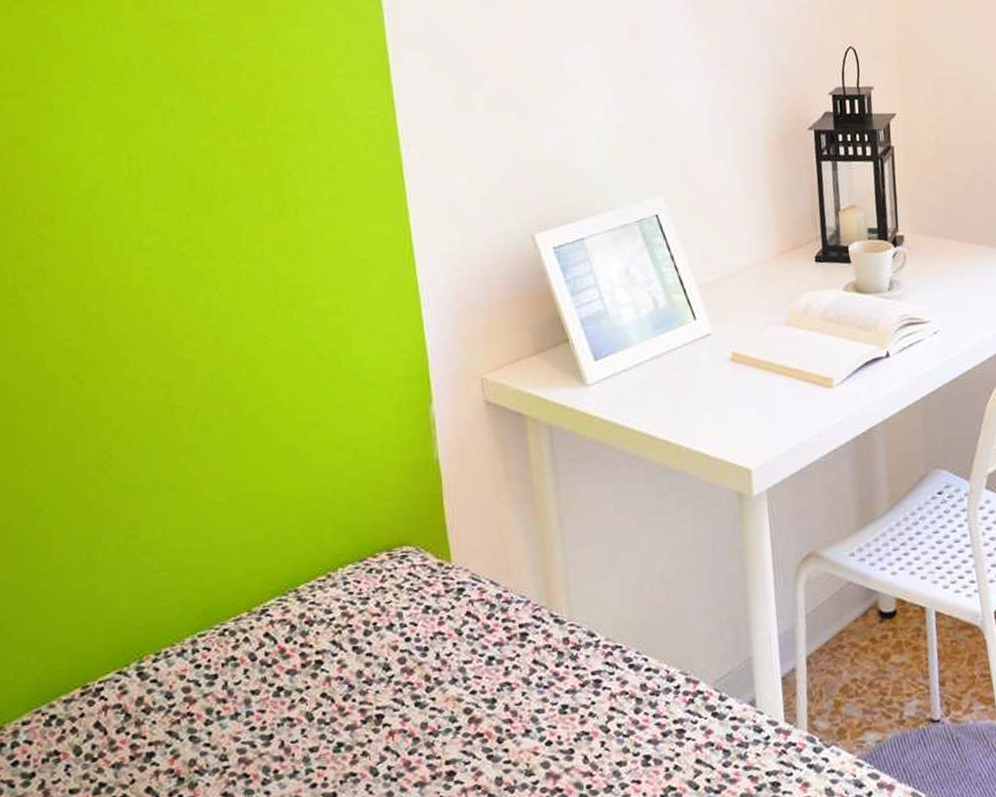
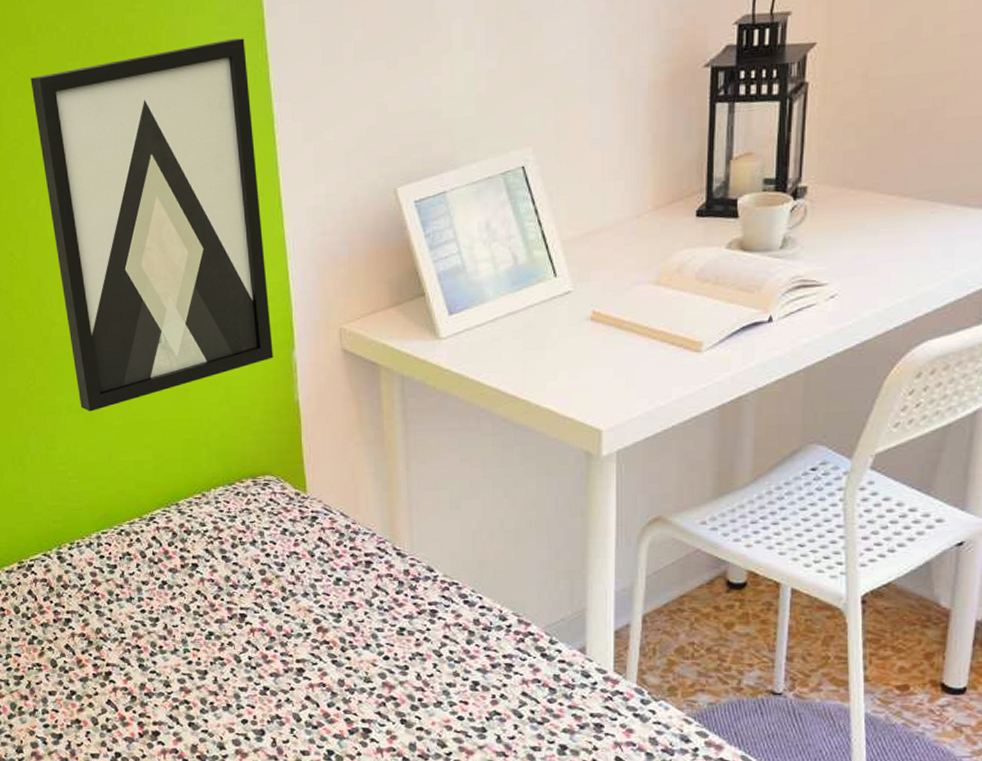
wall art: none [115,82,409,489] -> present [30,38,274,412]

